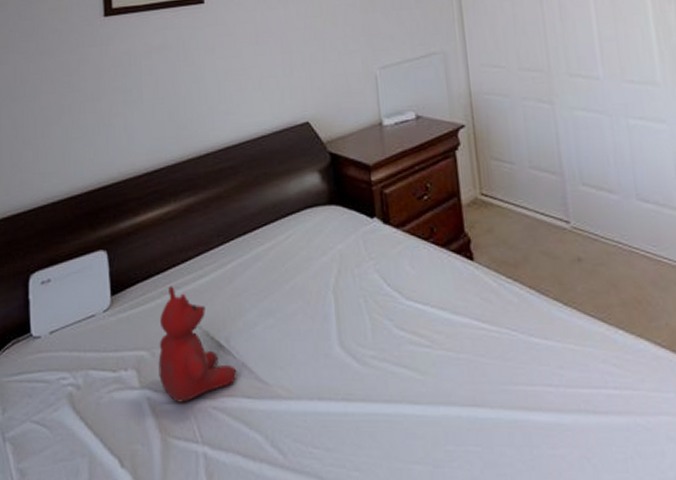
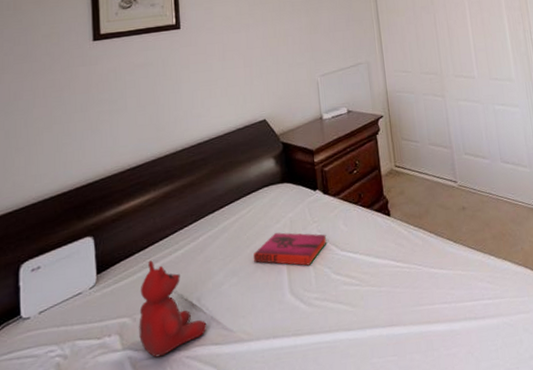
hardback book: none [294,268,388,314] -> present [254,232,327,266]

